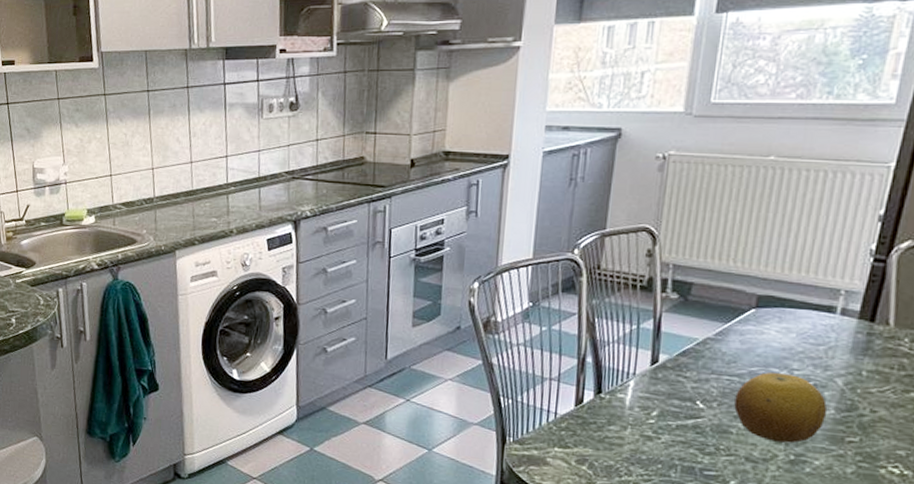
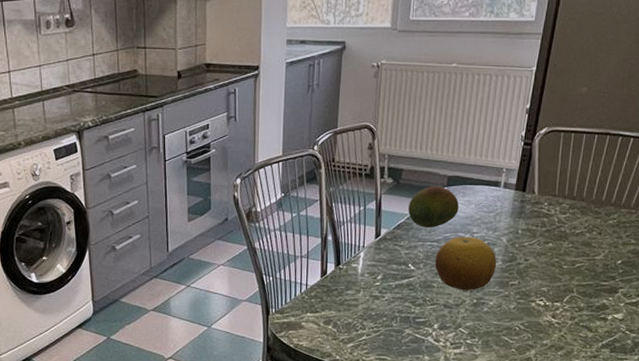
fruit: none [698,306,773,358] -> present [408,186,459,227]

